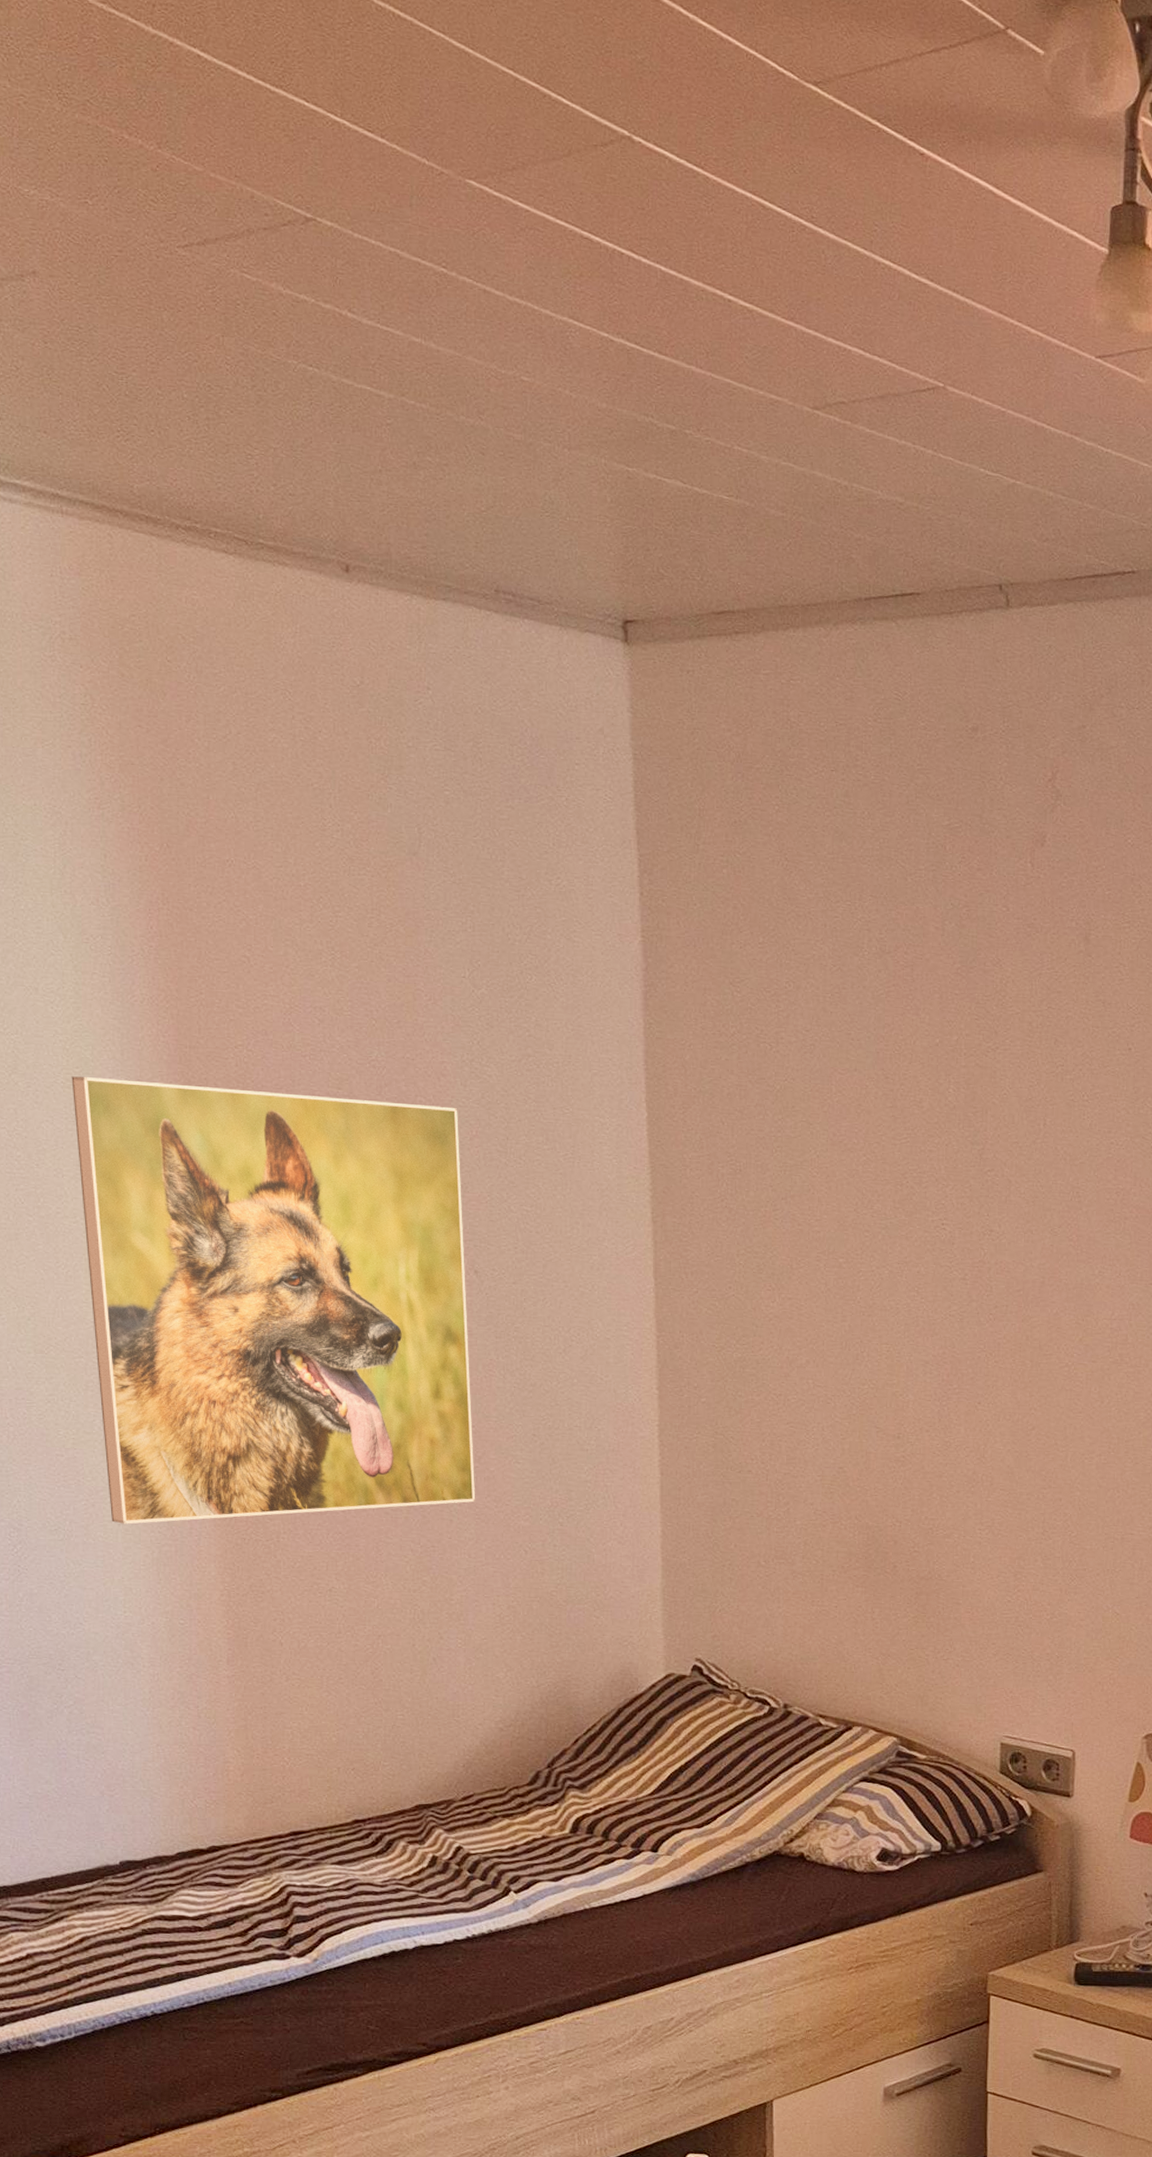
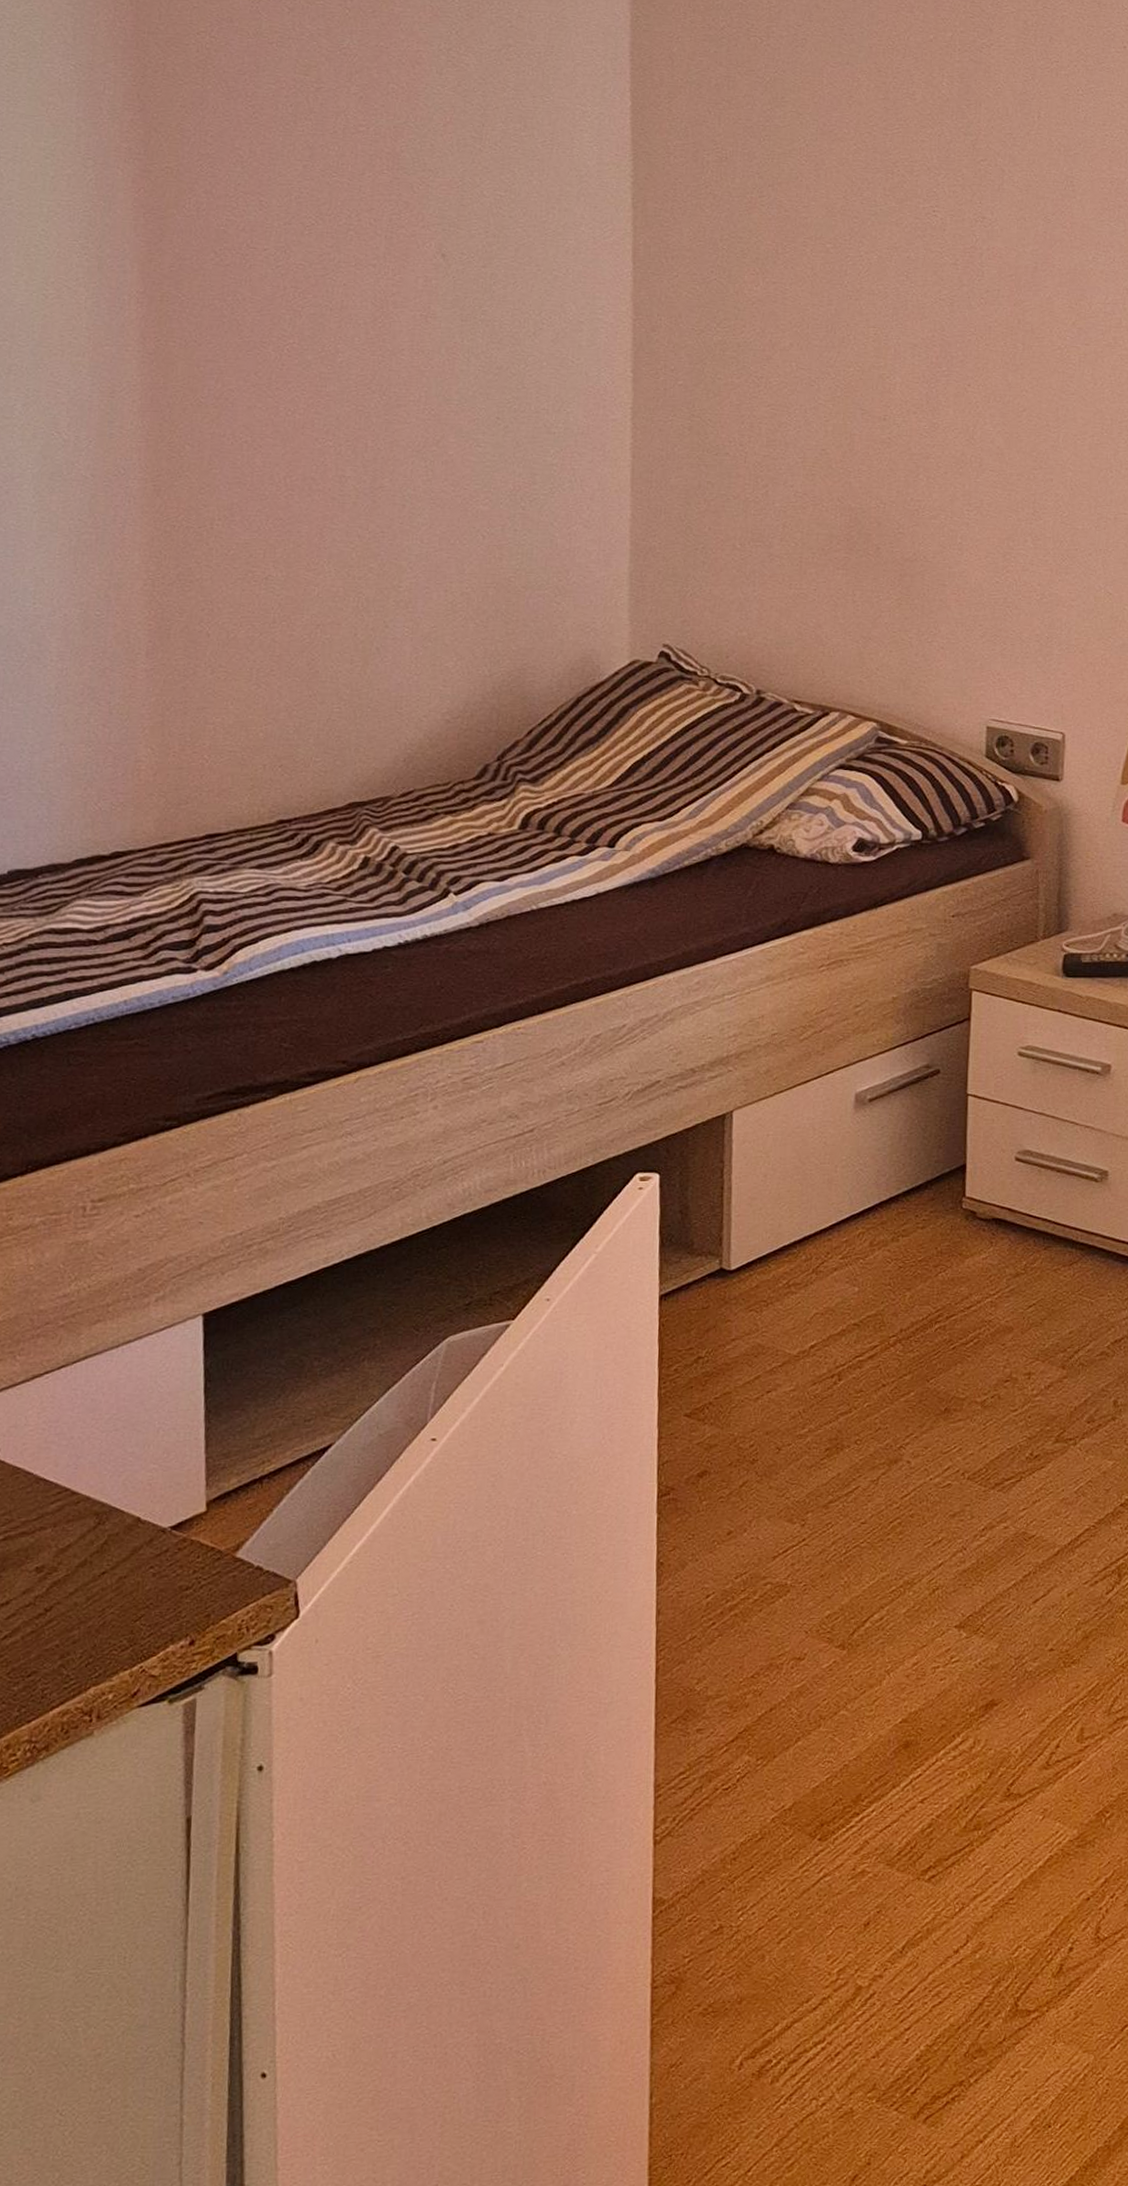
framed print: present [71,1076,475,1524] -> none [16,60,432,512]

